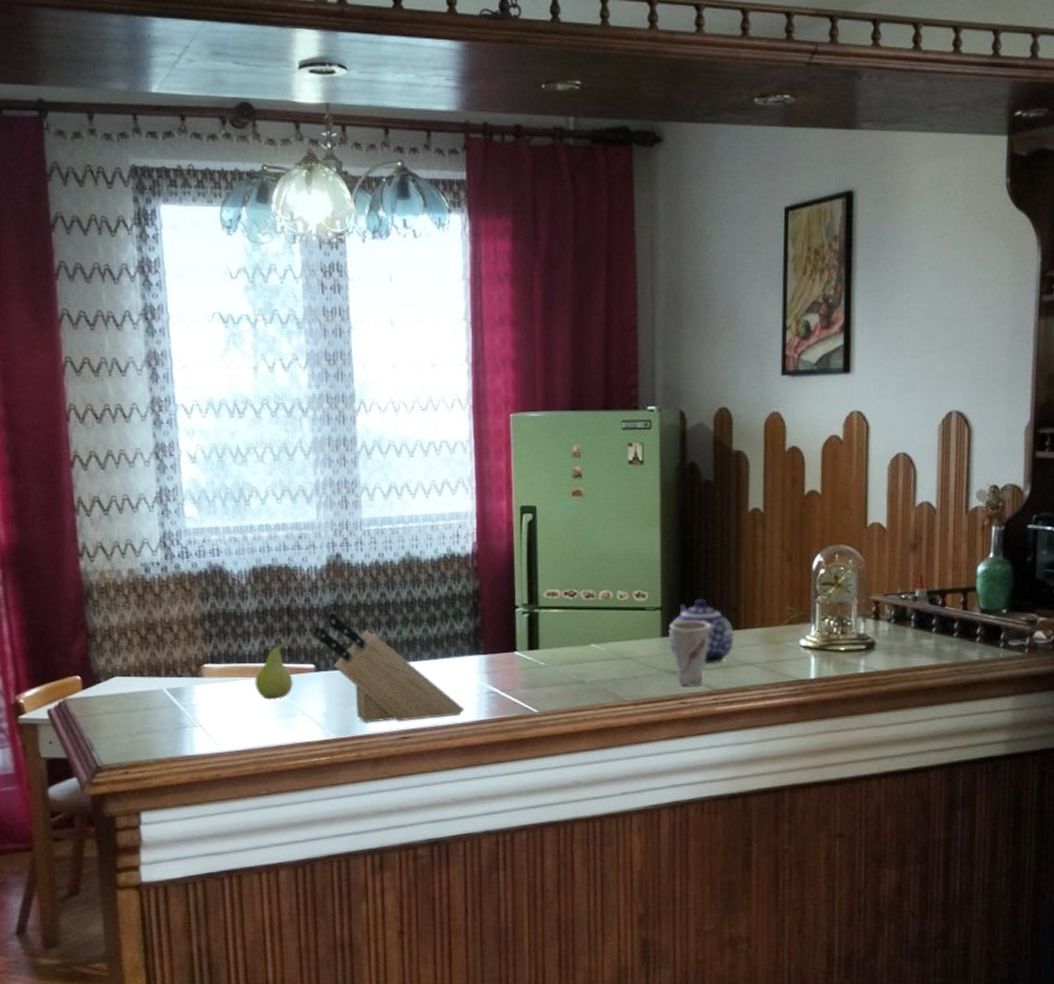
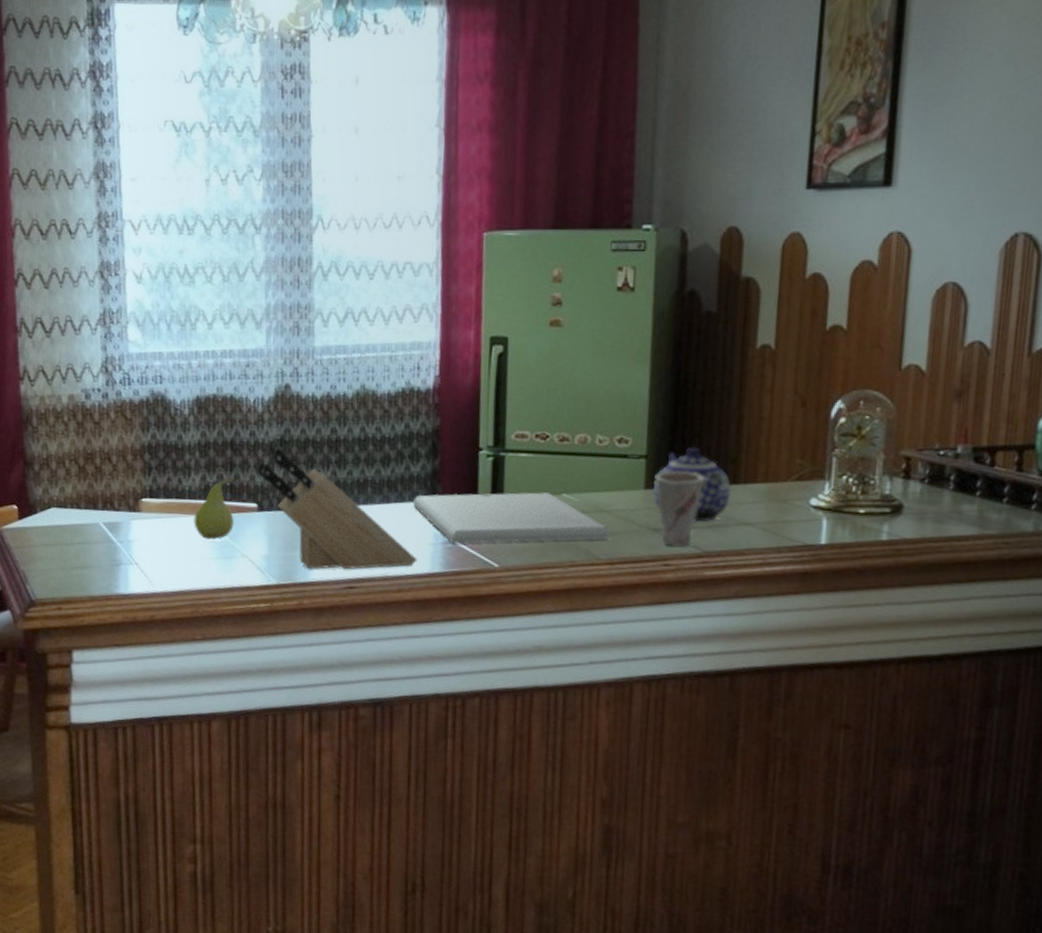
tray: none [459,643,634,693] -> present [413,492,610,544]

